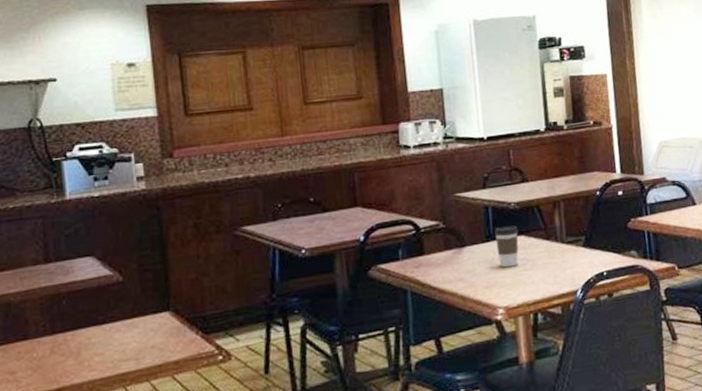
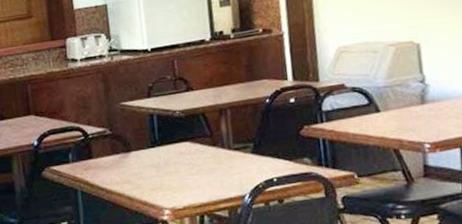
coffee cup: present [495,225,519,268] -> none [160,132,184,172]

